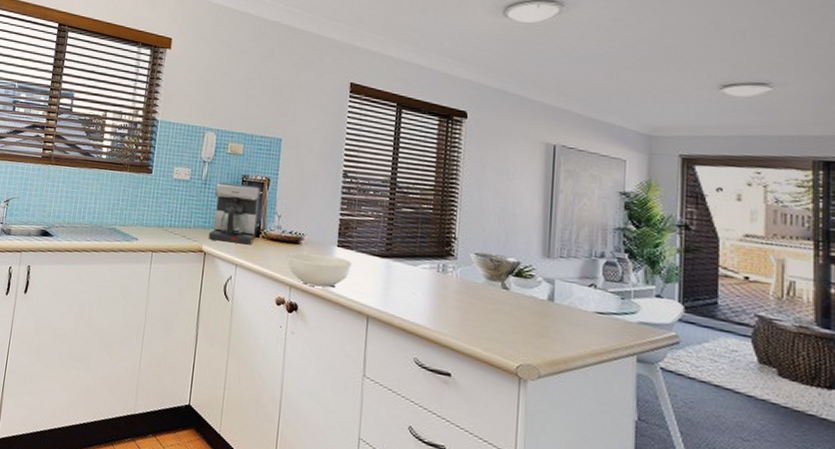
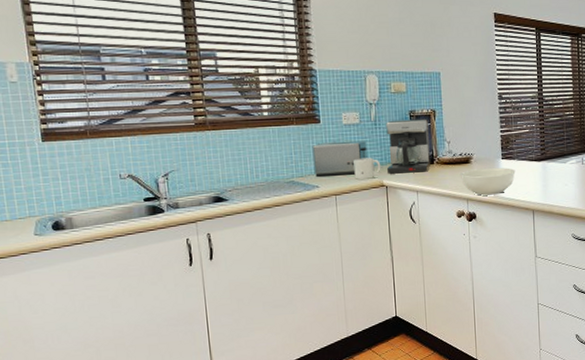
toaster: none [136,194,193,234] -> present [312,140,368,178]
mug: none [174,216,203,242] -> present [352,157,381,181]

